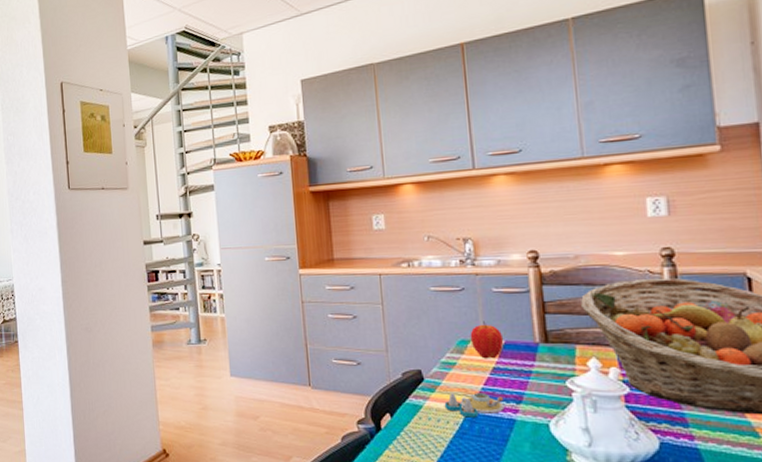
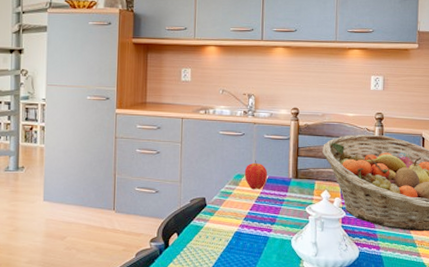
salt and pepper shaker set: present [444,393,505,418] -> none [219,216,263,236]

